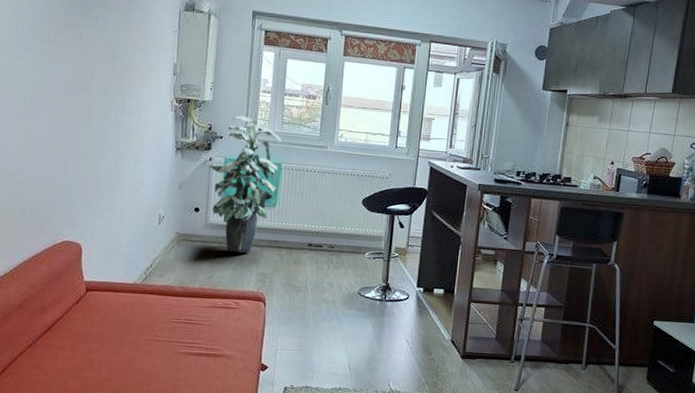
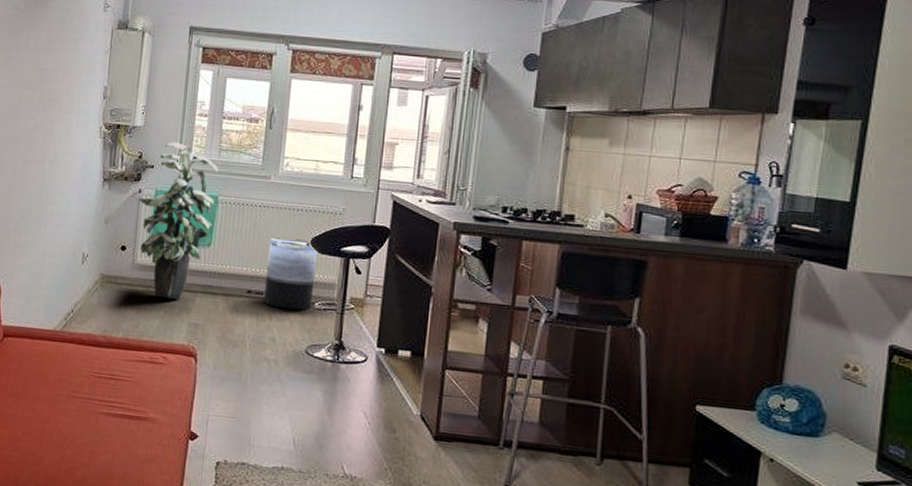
trash can: none [323,198,368,259] -> present [264,237,317,310]

